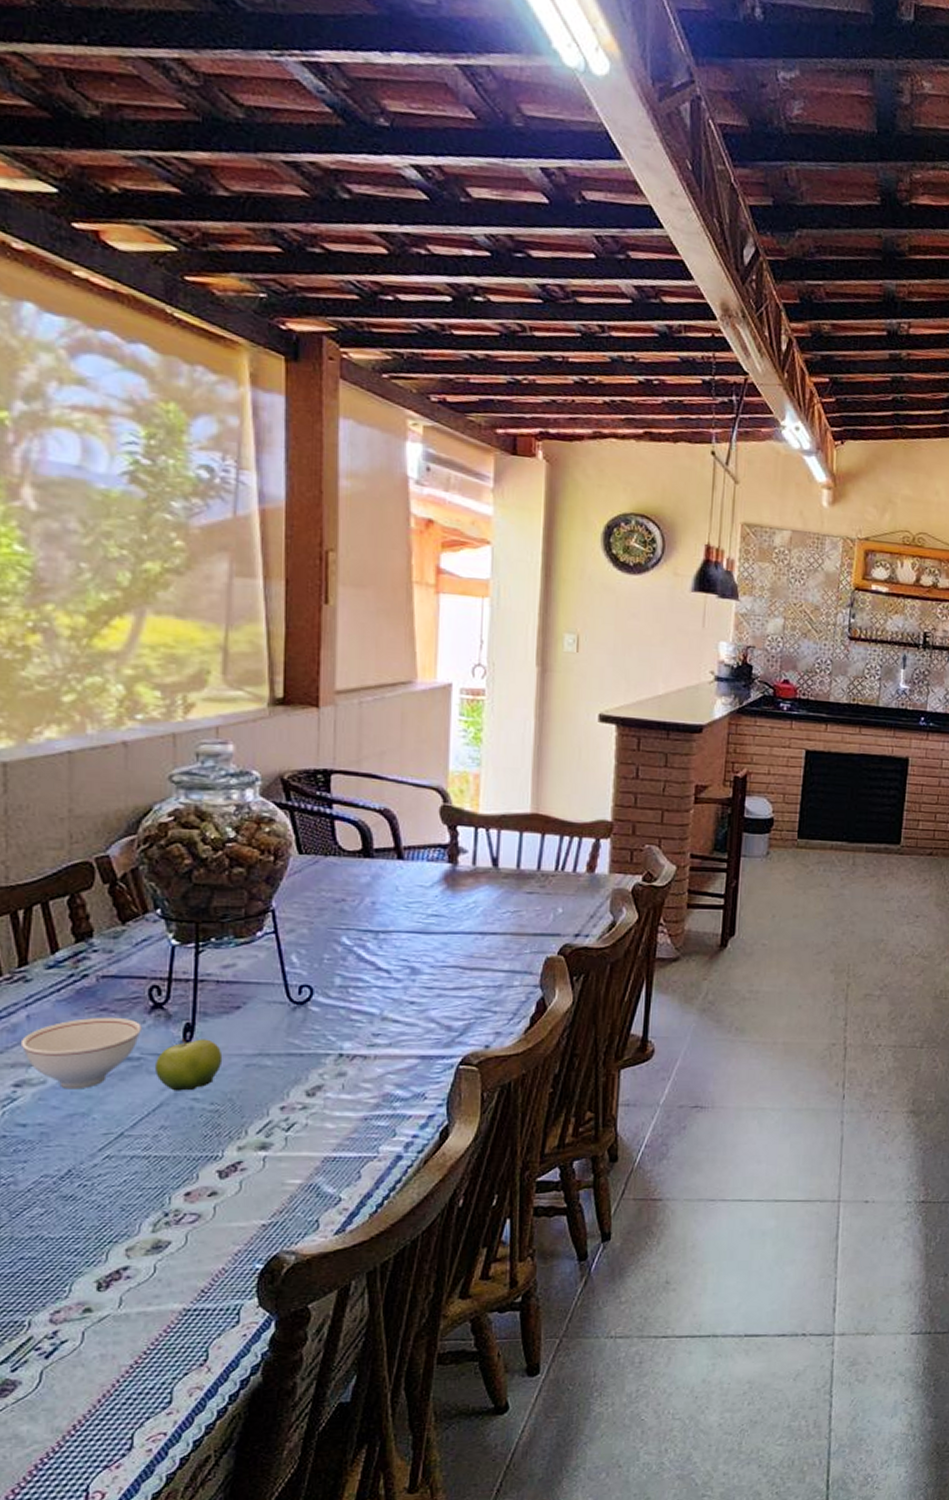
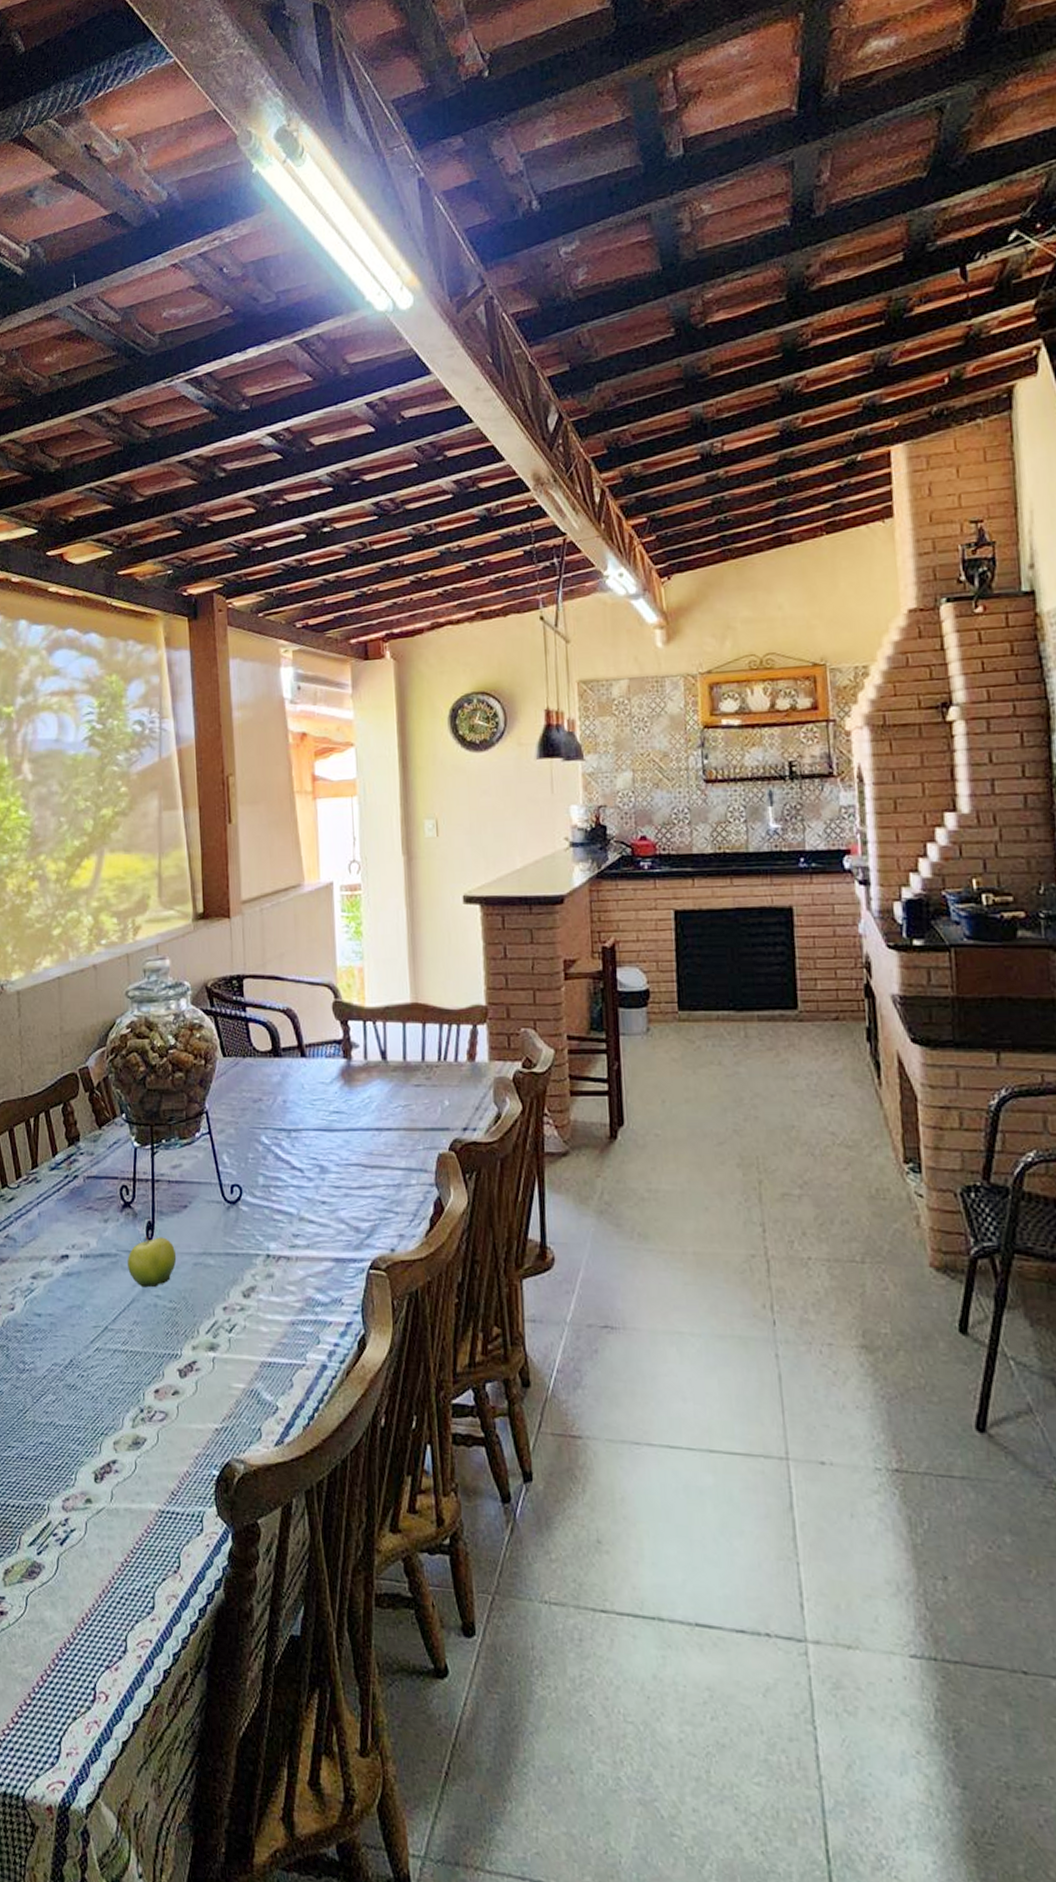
bowl: present [20,1017,142,1090] -> none [35,1215,116,1283]

